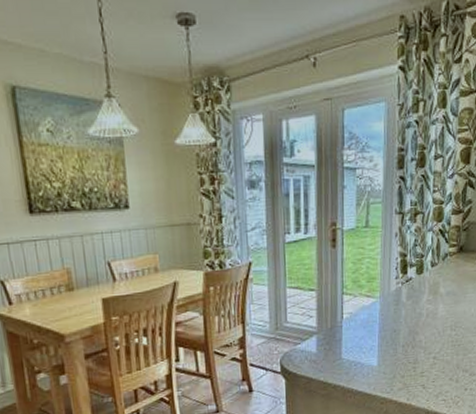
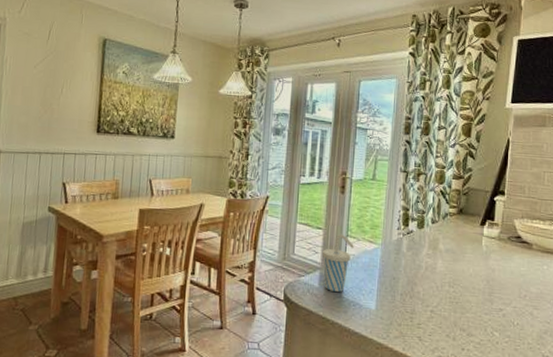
cup: none [317,292,351,355] -> present [322,233,354,292]

